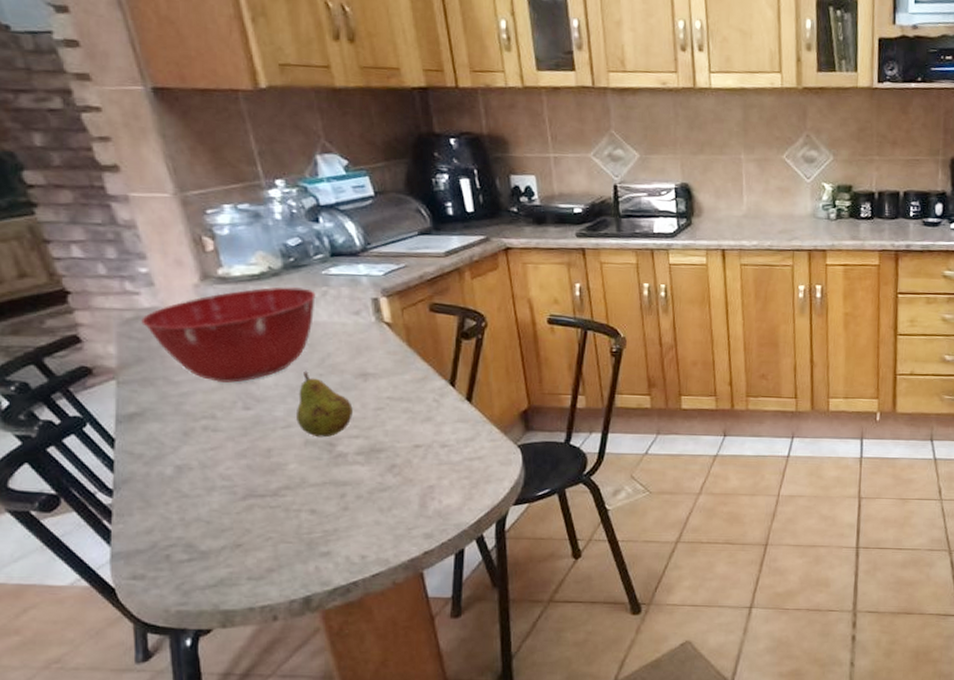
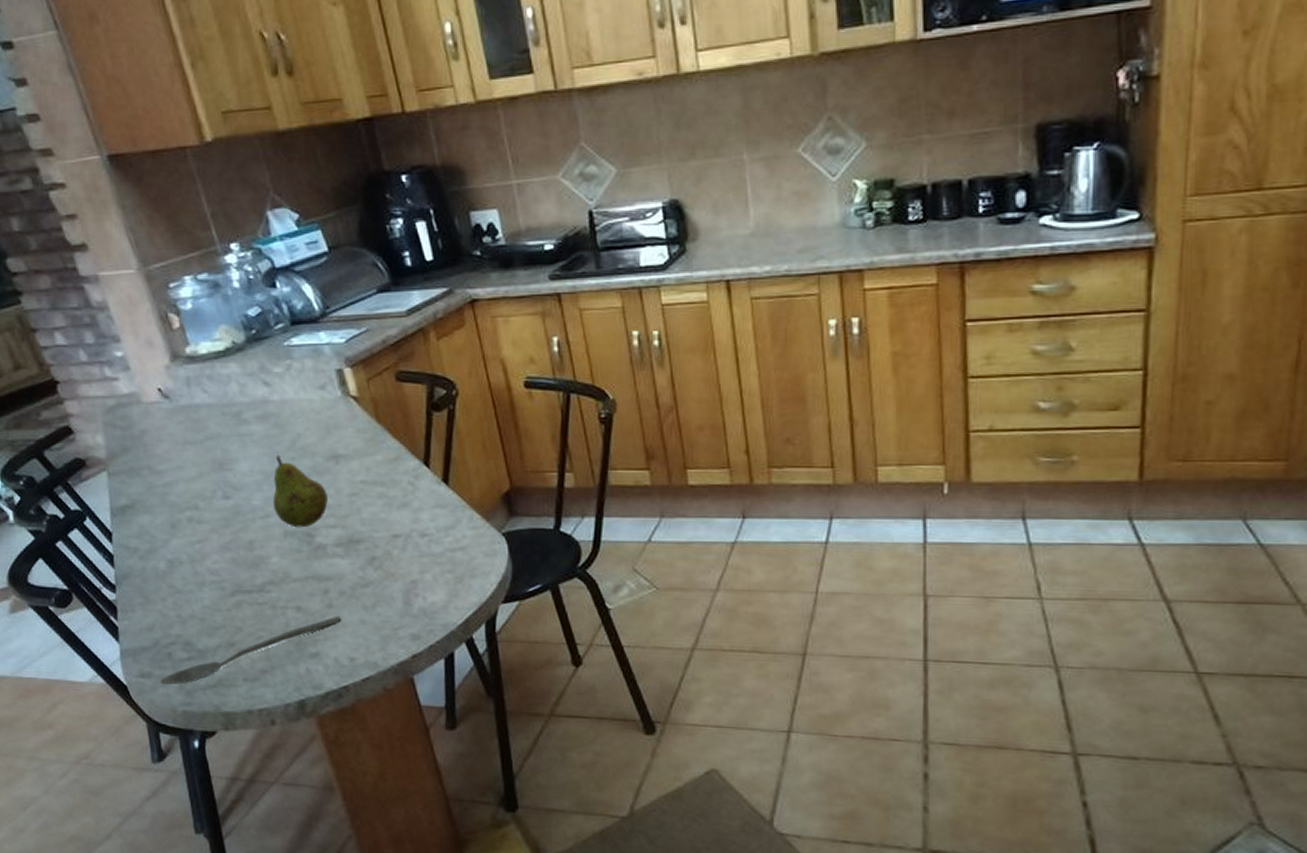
mixing bowl: present [141,287,316,383] -> none [122,362,281,470]
spoon: none [154,517,357,586] -> present [160,616,342,685]

